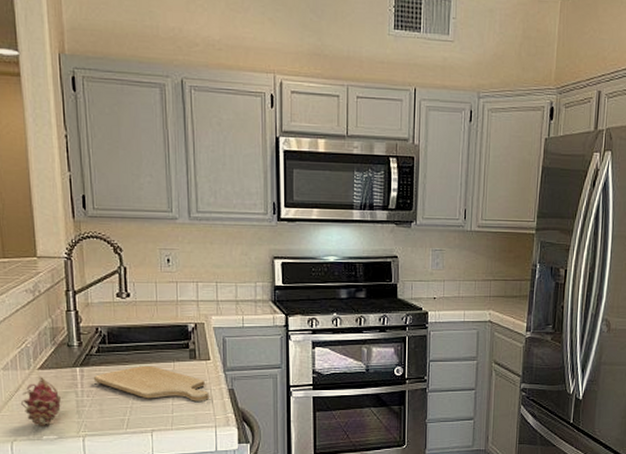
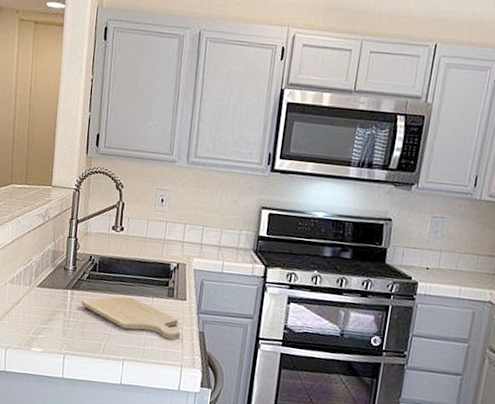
fruit: present [20,375,61,426] -> none [18,292,51,339]

